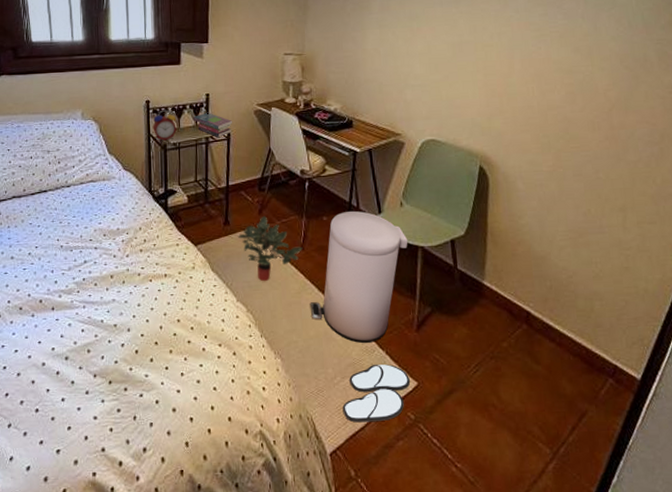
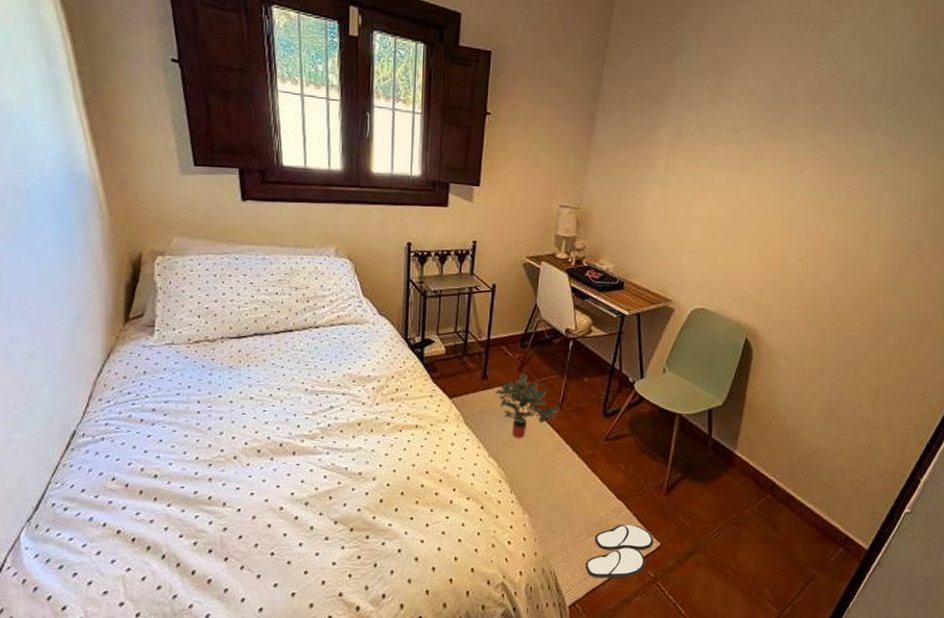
alarm clock: present [152,109,177,141] -> none [413,254,439,287]
books: present [192,112,233,138] -> none [456,260,500,289]
pedal bin: present [310,211,408,343] -> none [562,374,667,503]

